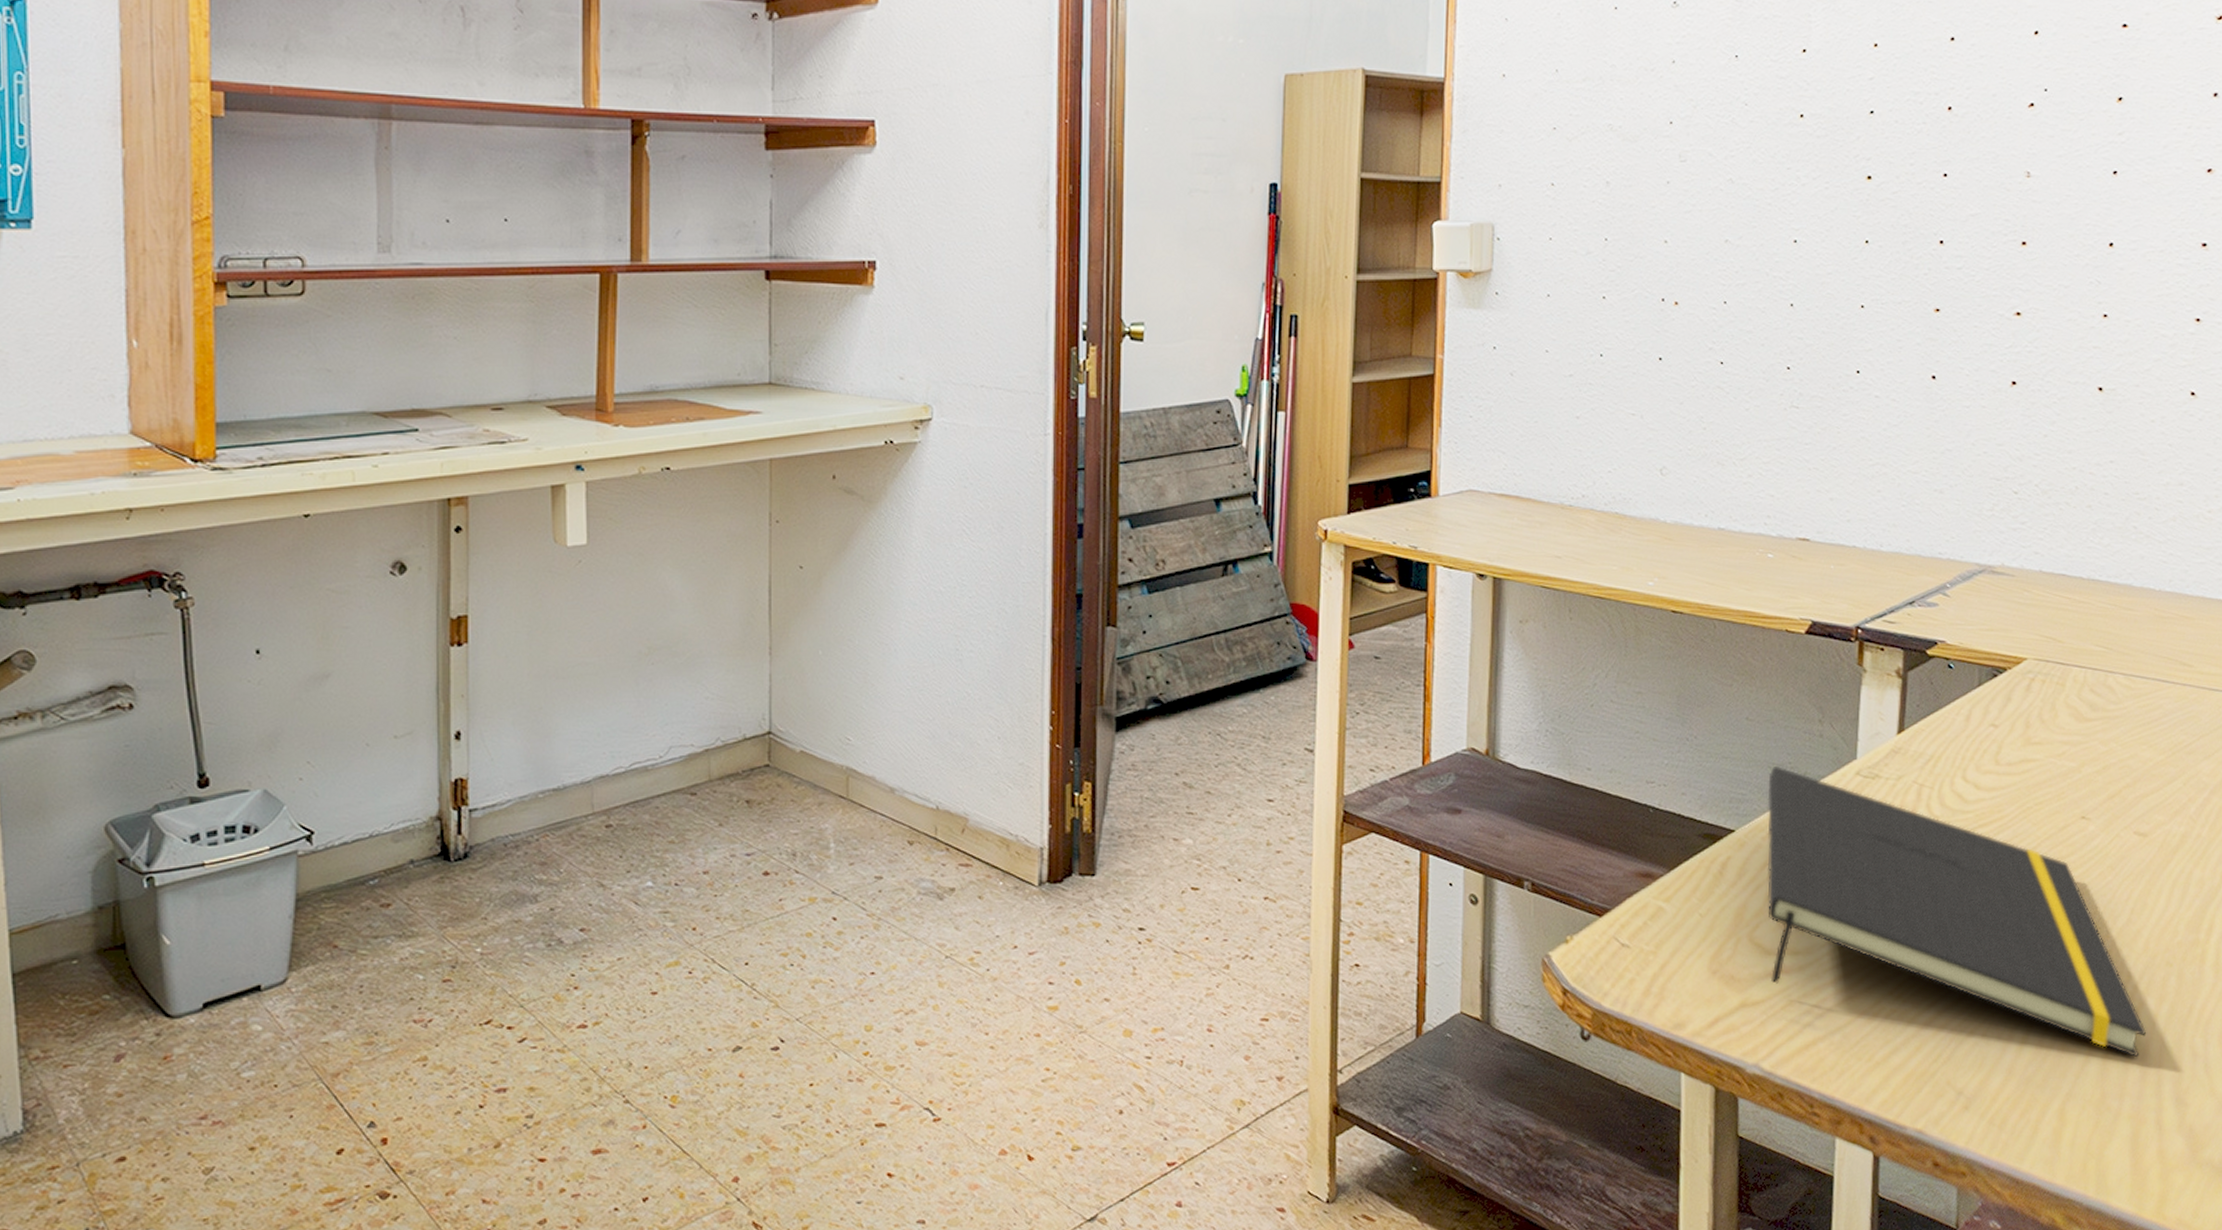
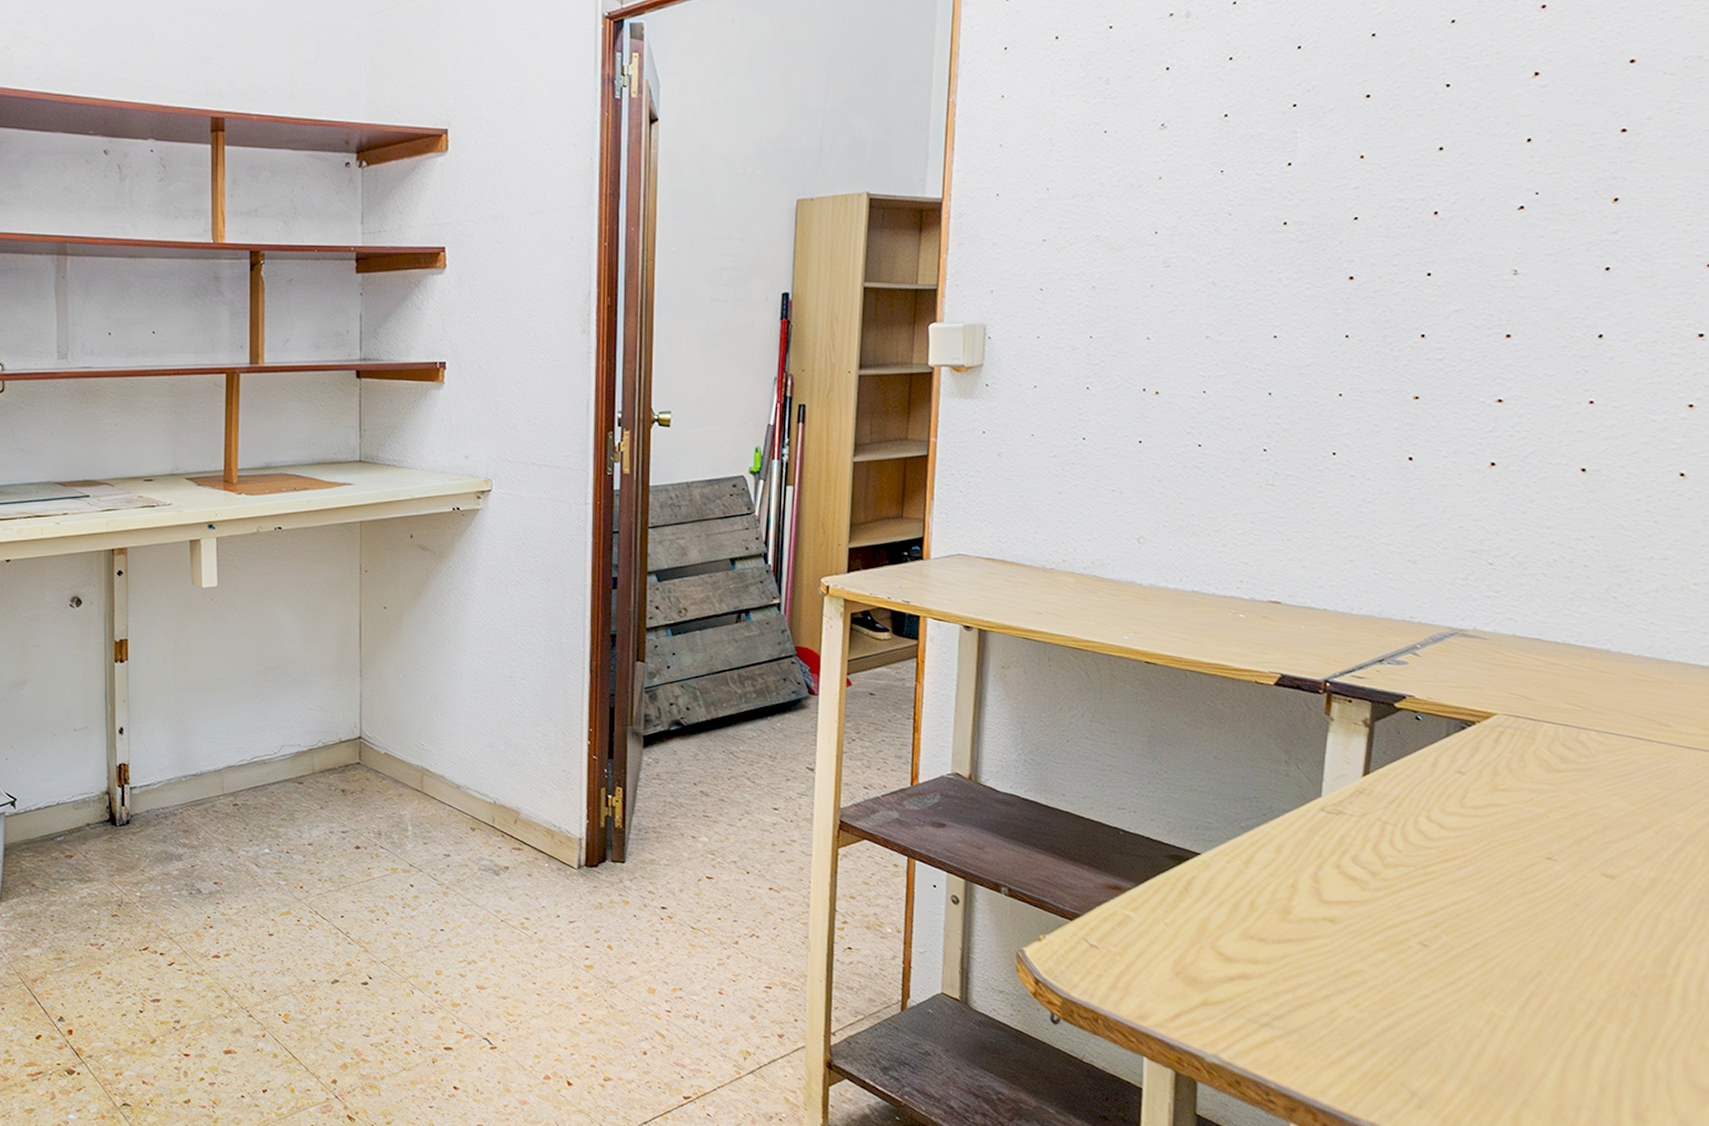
notepad: present [1767,766,2147,1058] -> none [1230,800,1608,1076]

